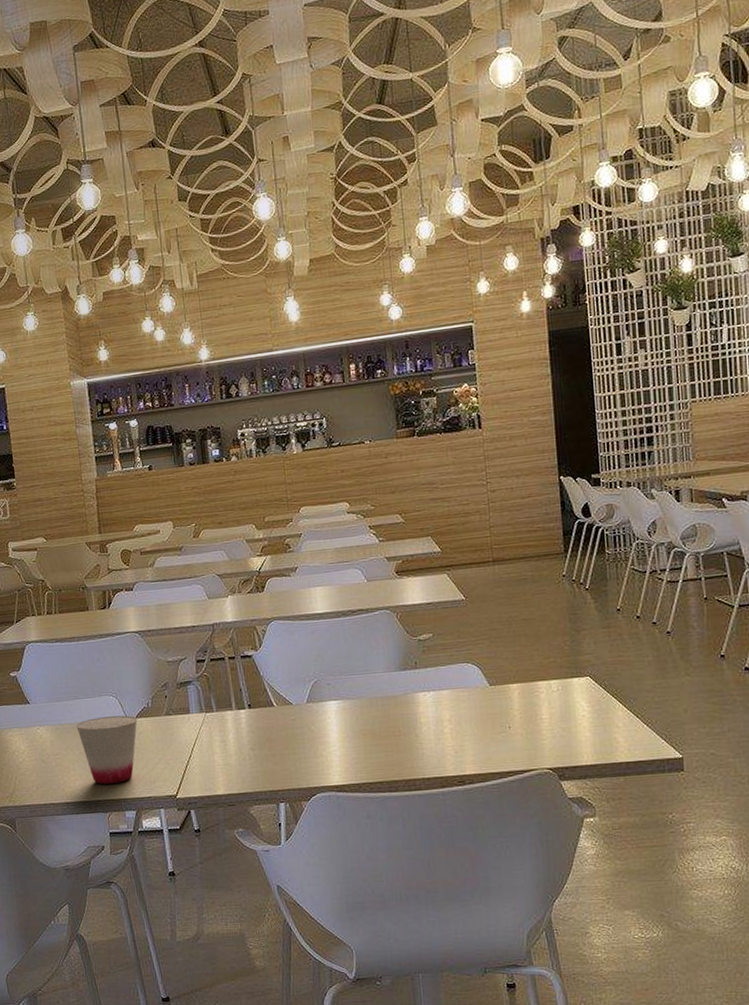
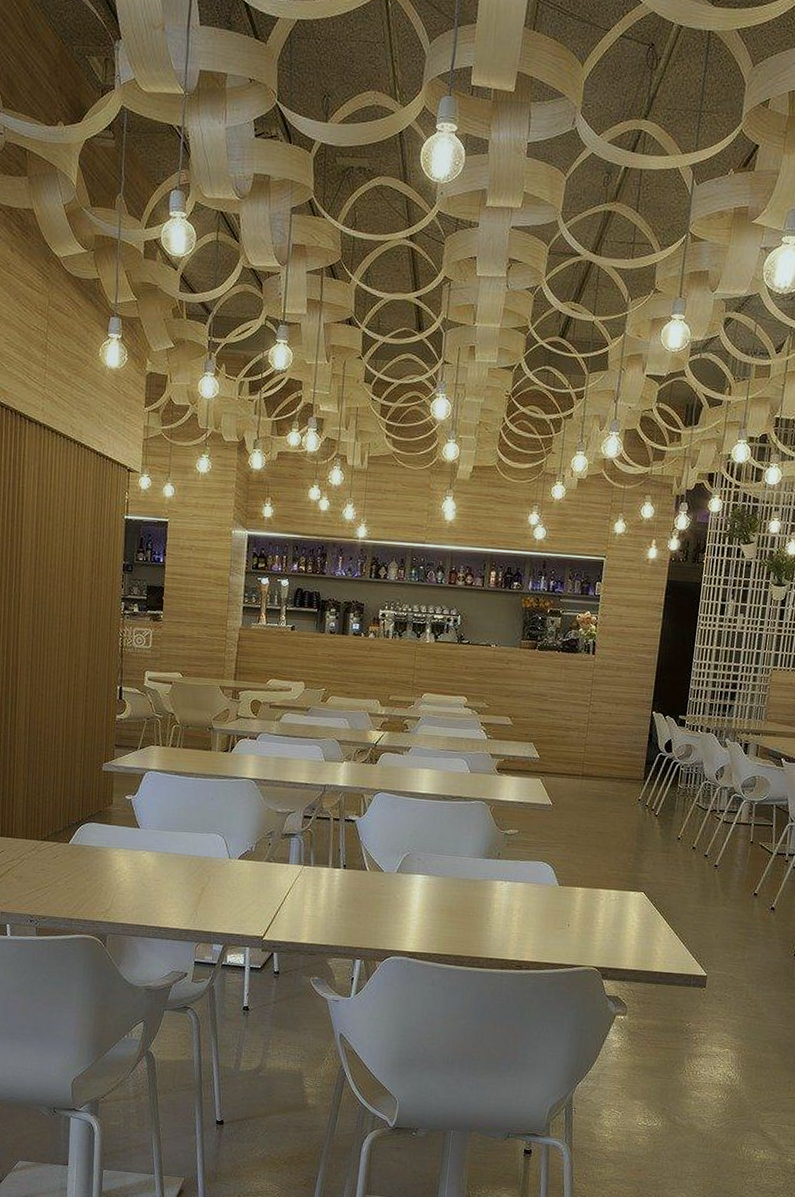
cup: present [76,715,138,784] -> none [180,852,239,917]

